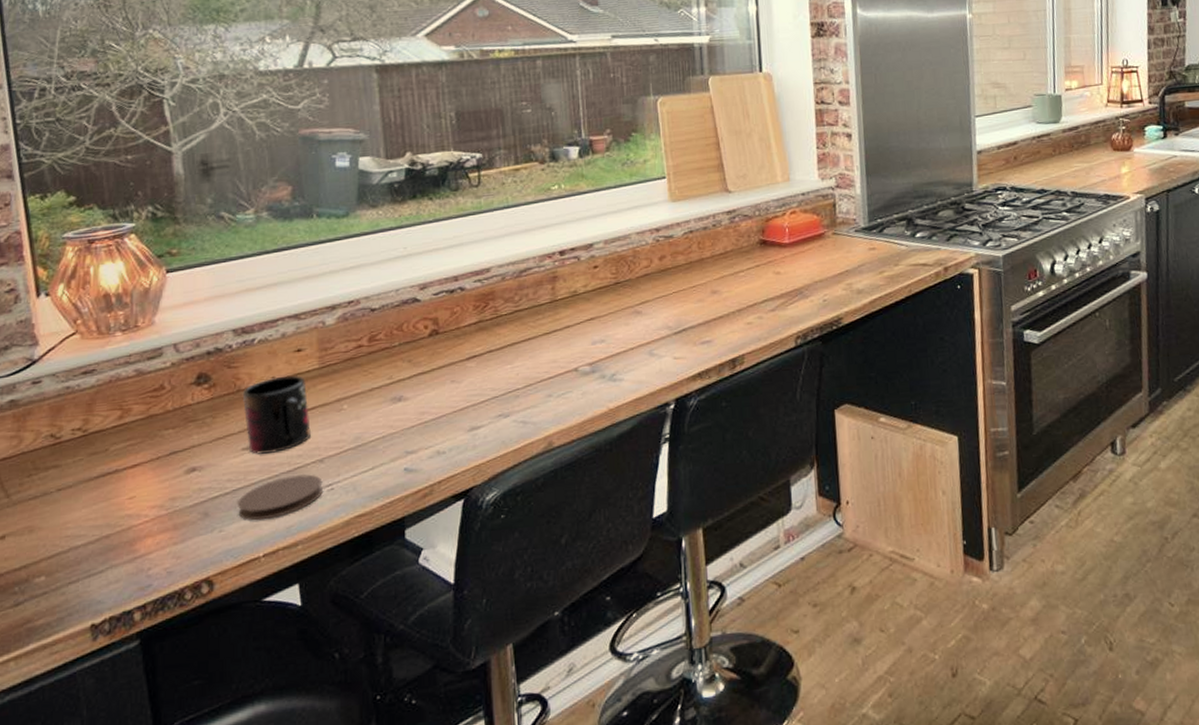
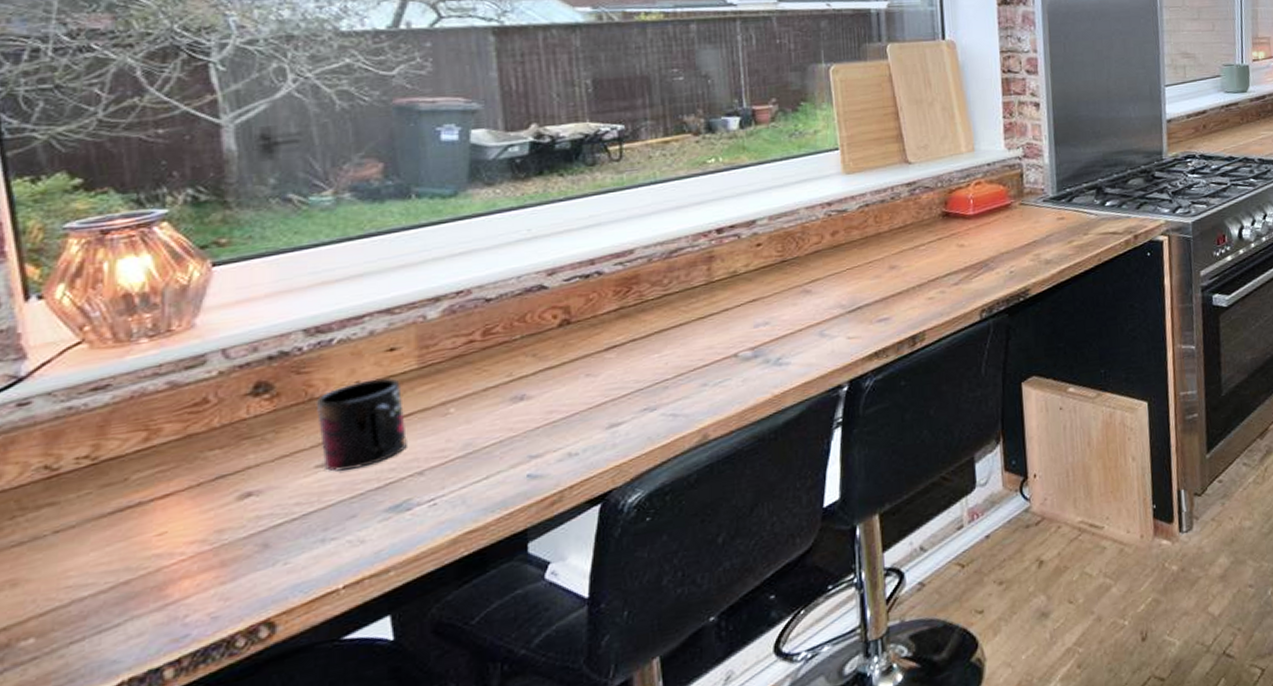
coaster: present [238,474,323,521] -> none [309,489,422,549]

